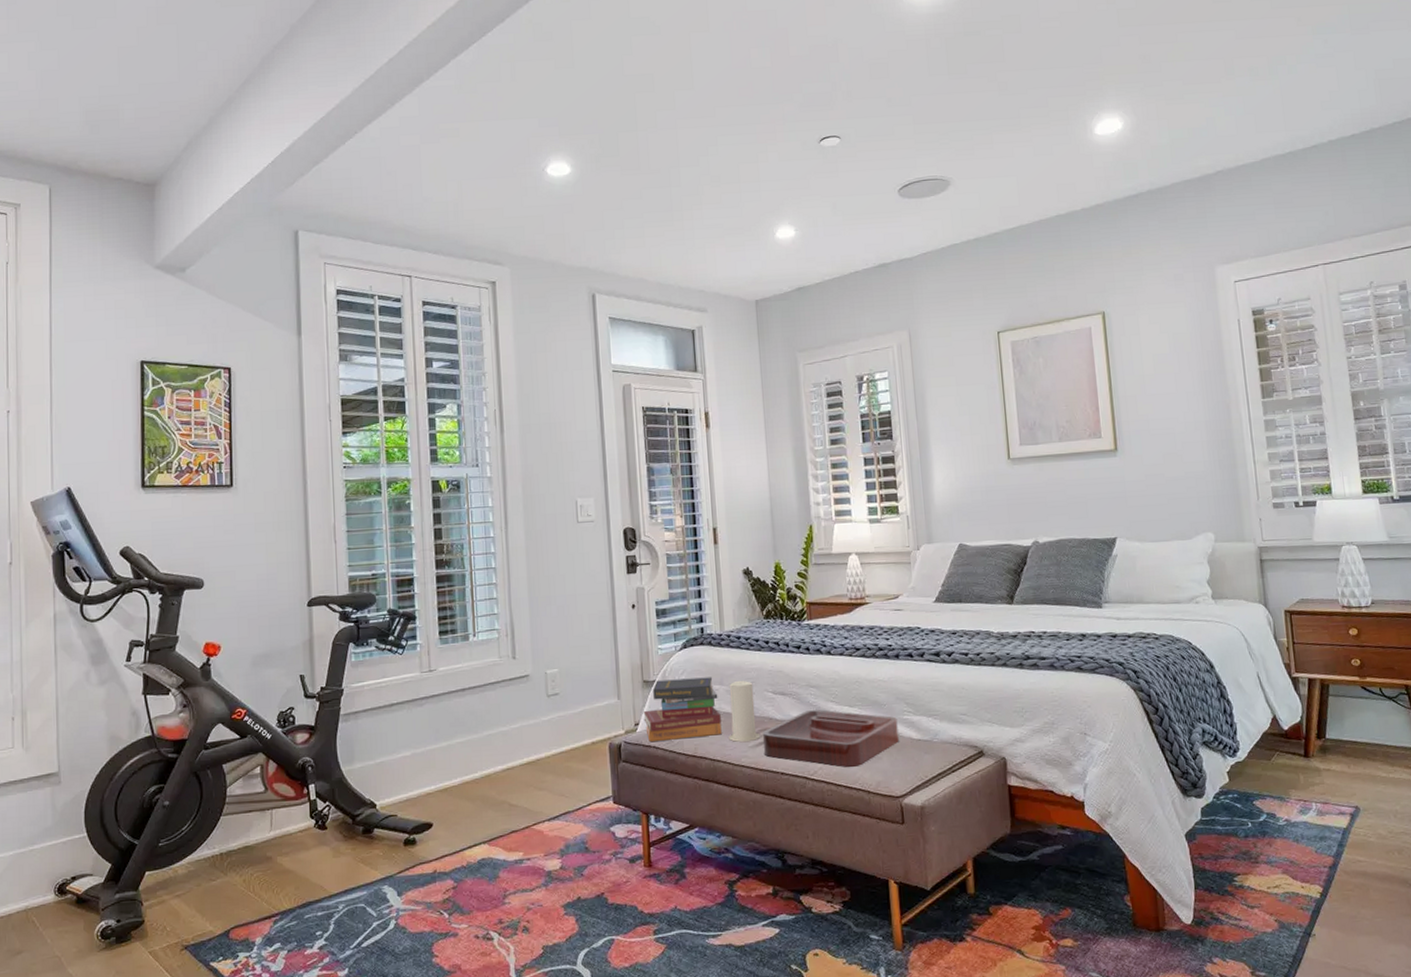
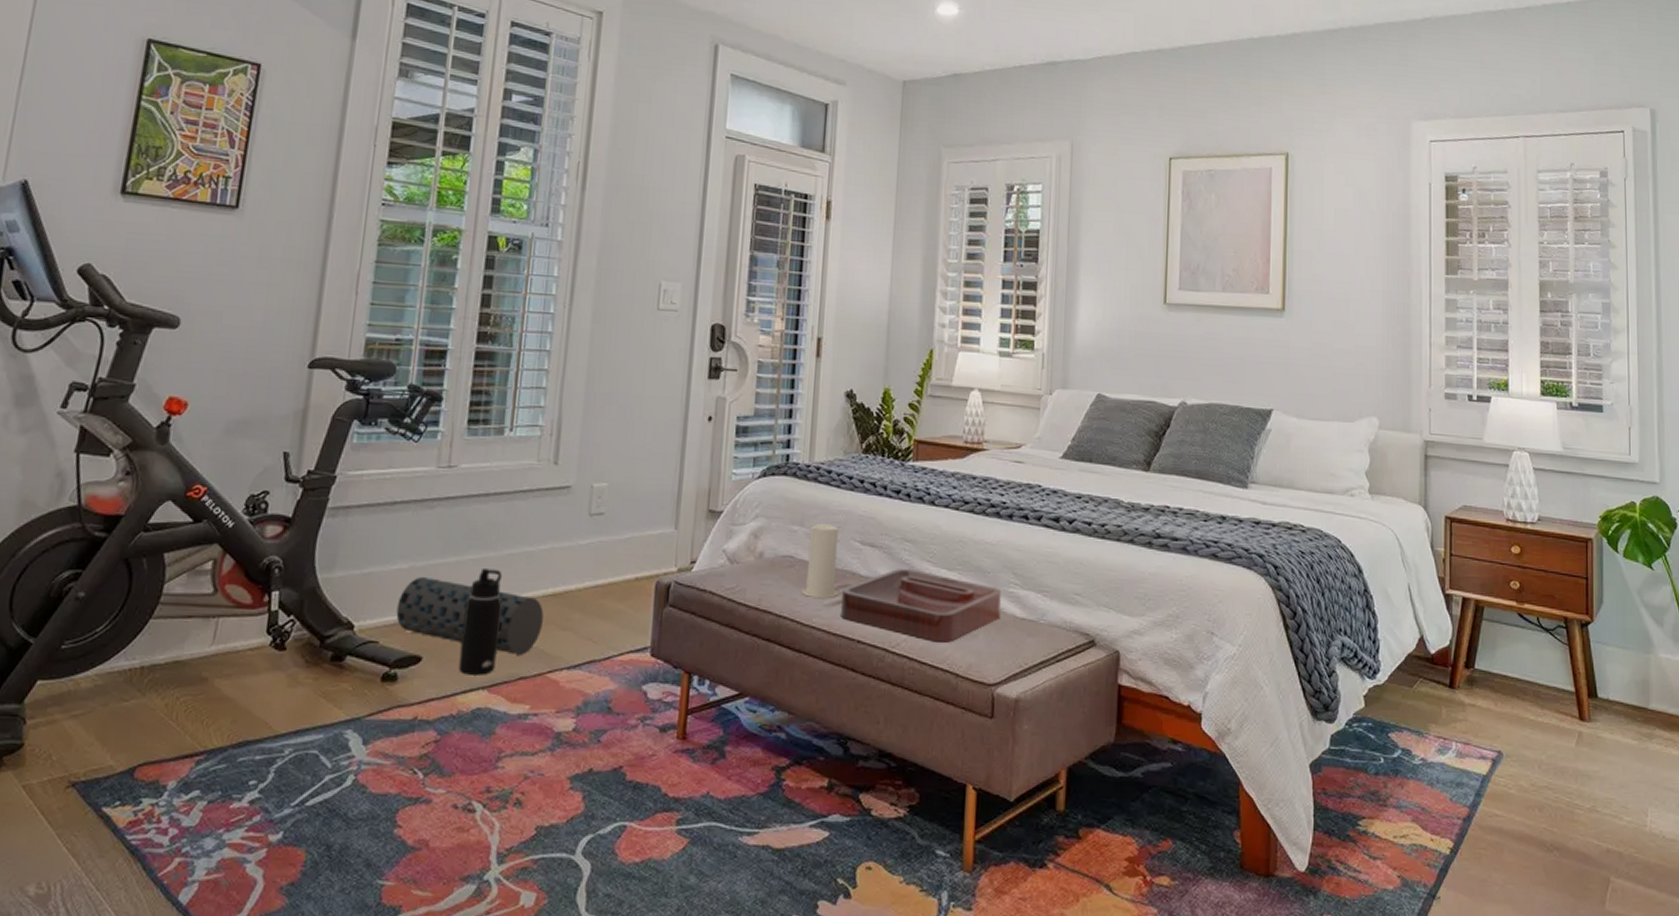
foam roller: none [407,760,523,814] -> present [396,577,544,655]
water bottle: none [460,748,491,834] -> present [458,569,502,675]
books: present [643,677,722,743] -> none [702,512,796,587]

